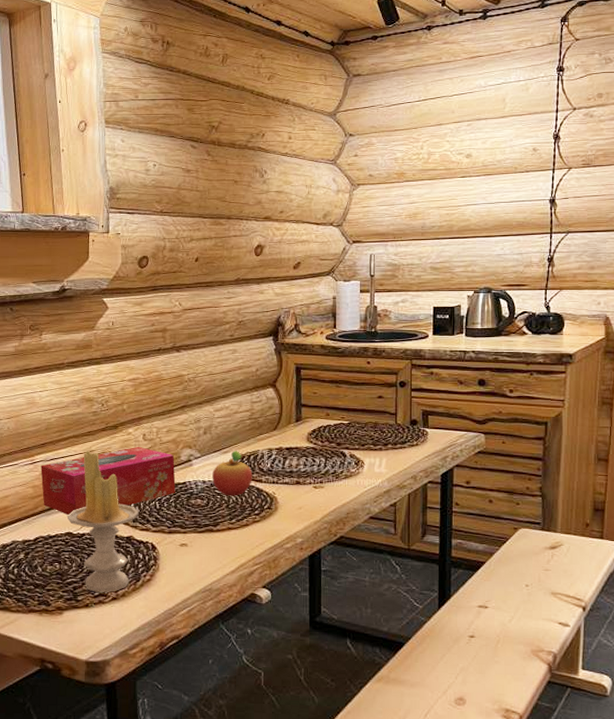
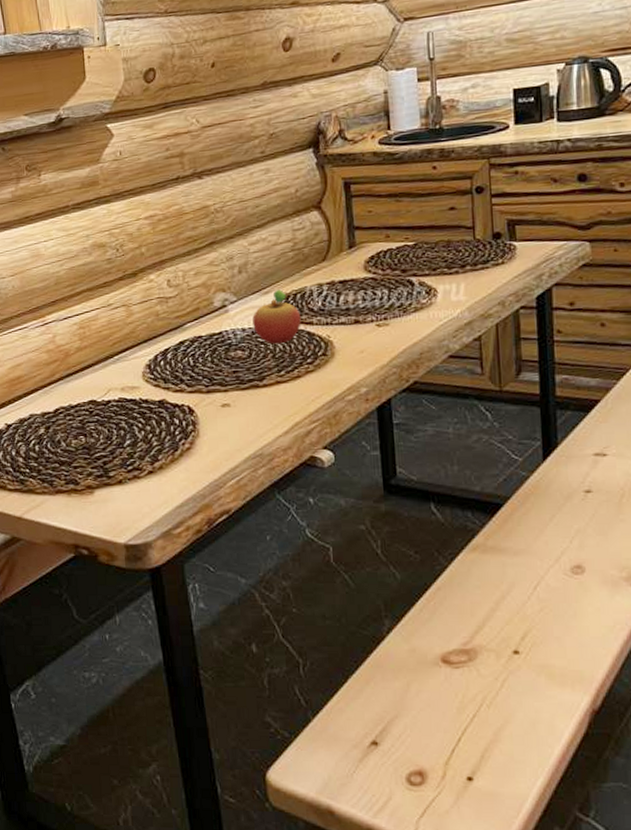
tissue box: present [40,446,176,515] -> none [53,294,211,380]
candle: present [67,451,139,592] -> none [88,305,170,466]

